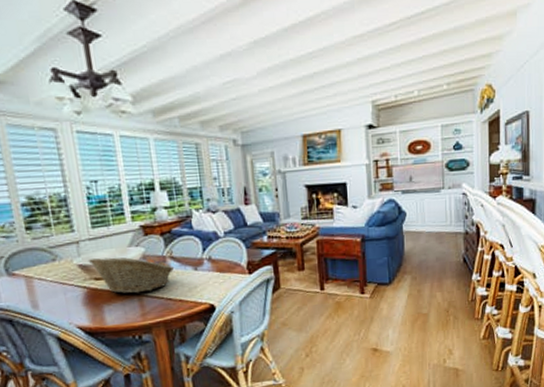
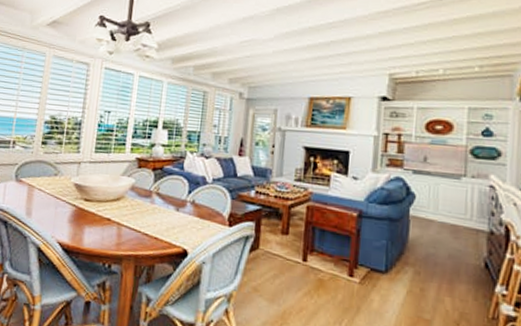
fruit basket: present [88,257,174,294] -> none [83,180,157,222]

